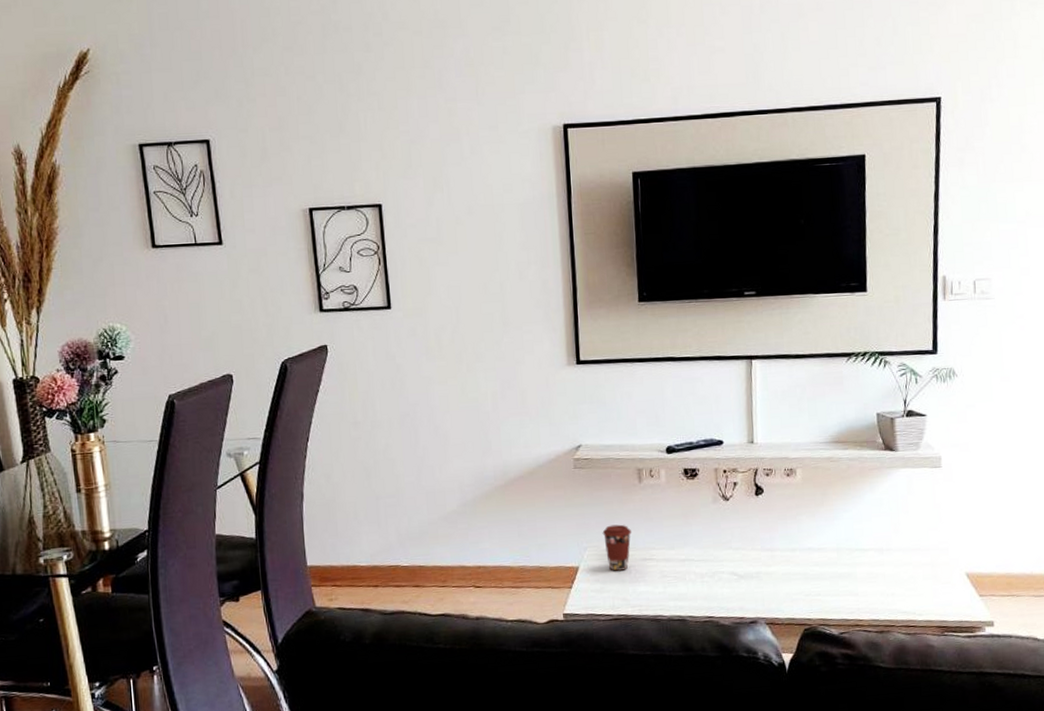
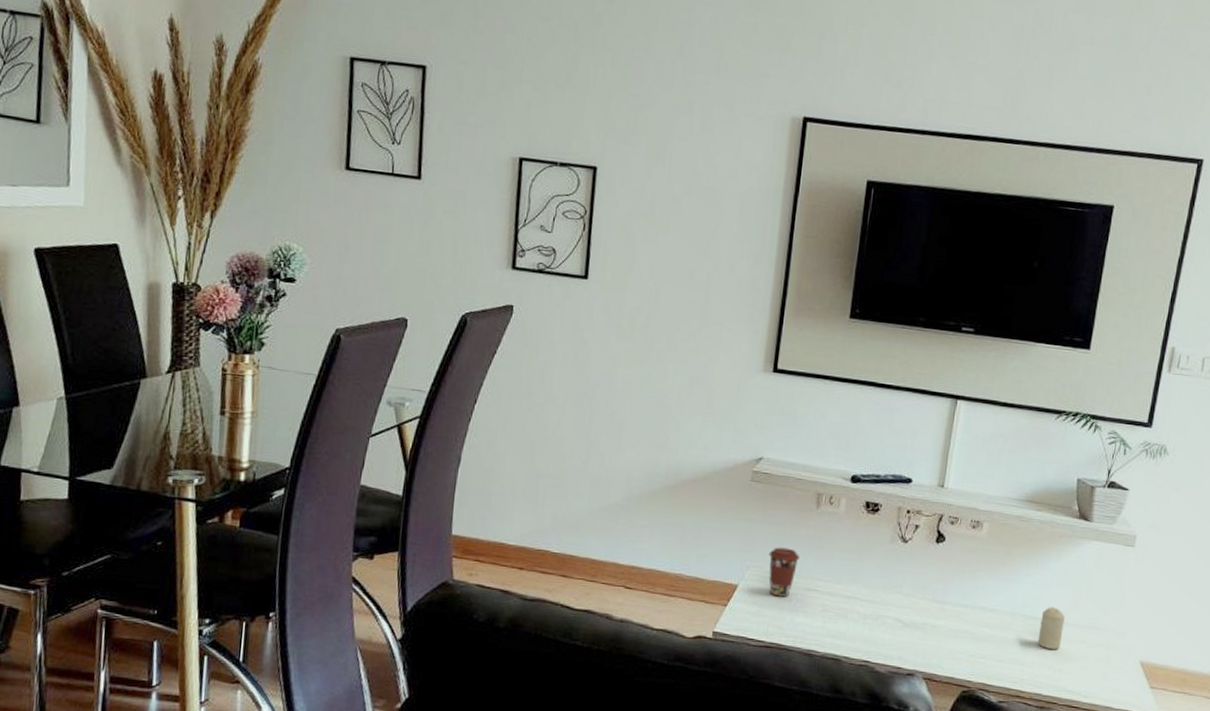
candle: none [866,536,889,576] -> present [1037,607,1065,650]

